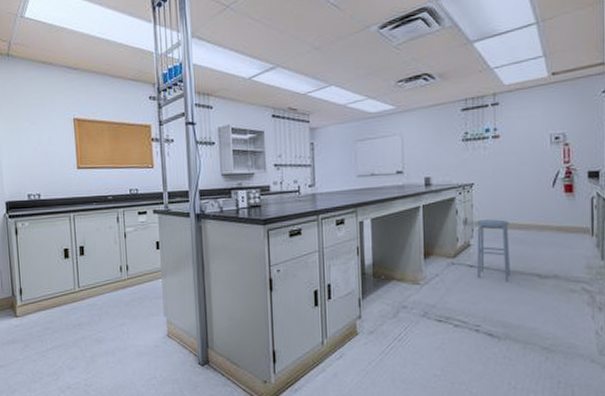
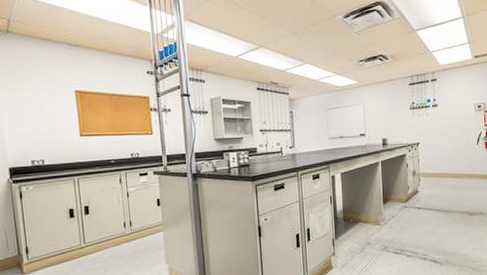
stool: present [476,219,510,281] -> none [422,170,448,219]

